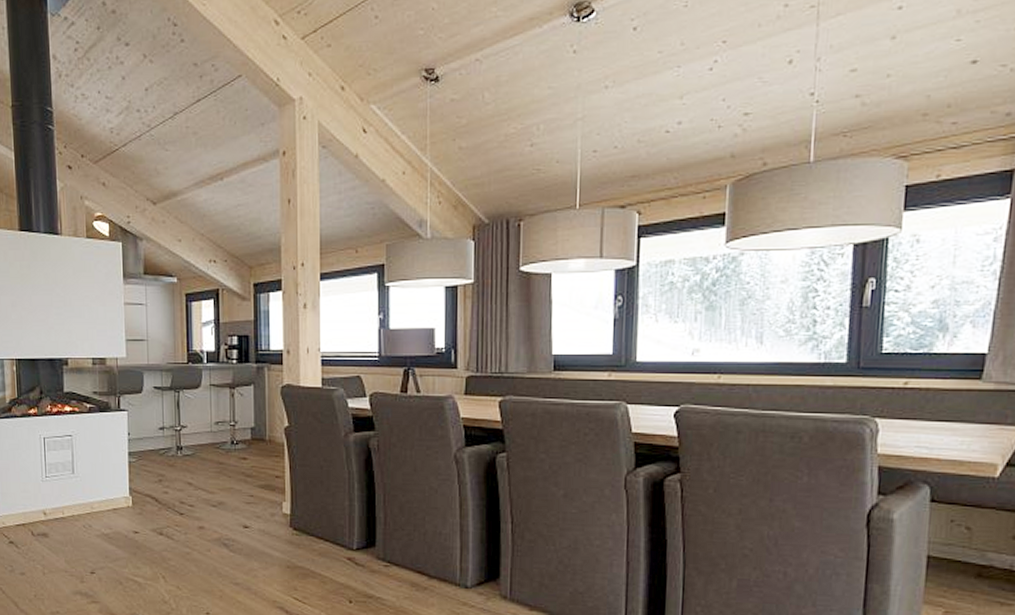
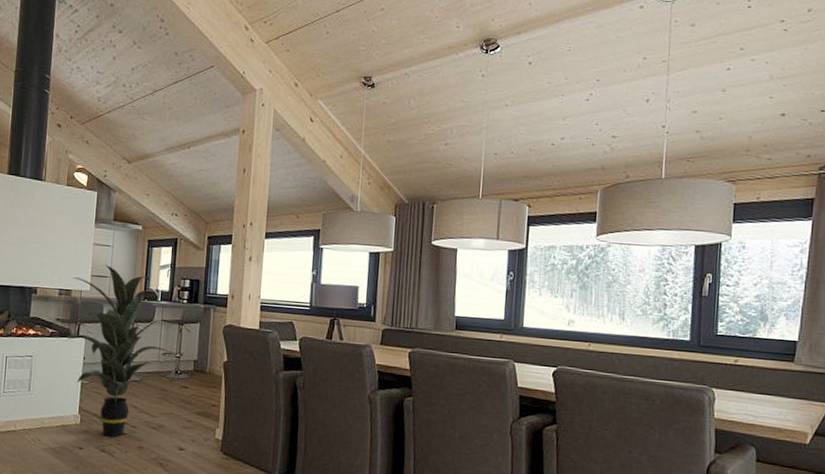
indoor plant: none [105,327,224,519] -> present [66,265,171,437]

